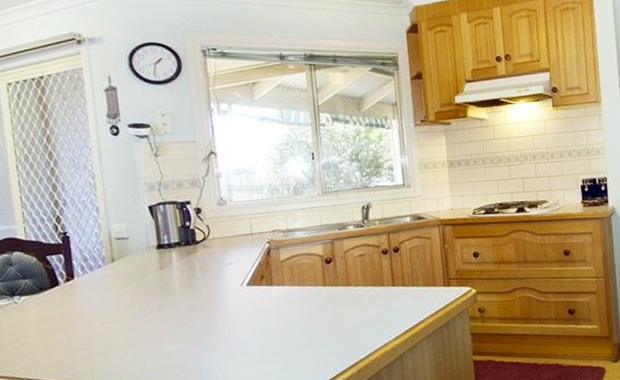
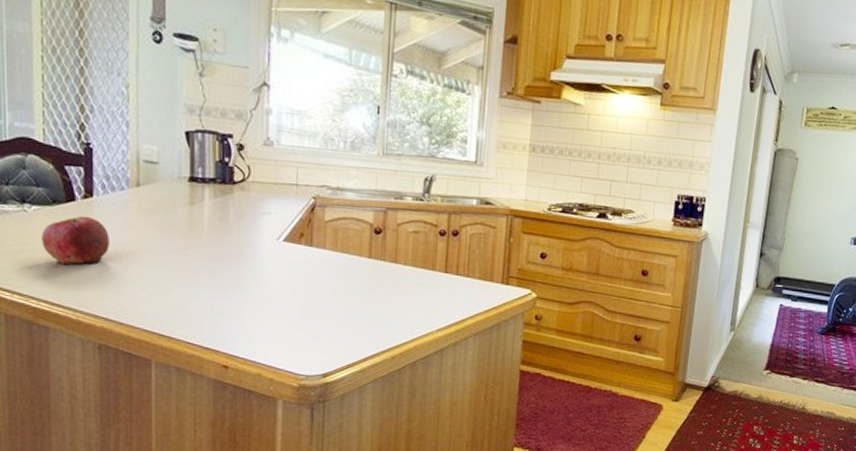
apple: none [32,297,94,345] -> present [42,215,109,265]

